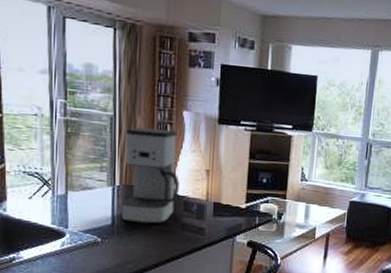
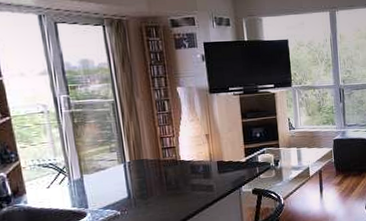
coffee maker: present [121,127,179,224] -> none [128,106,185,193]

